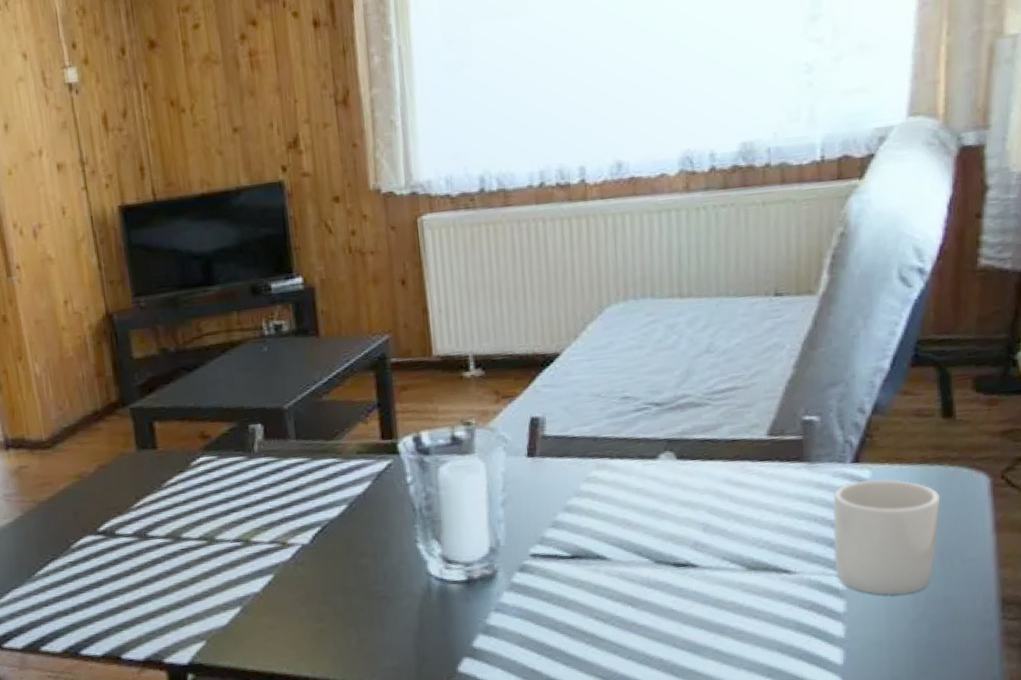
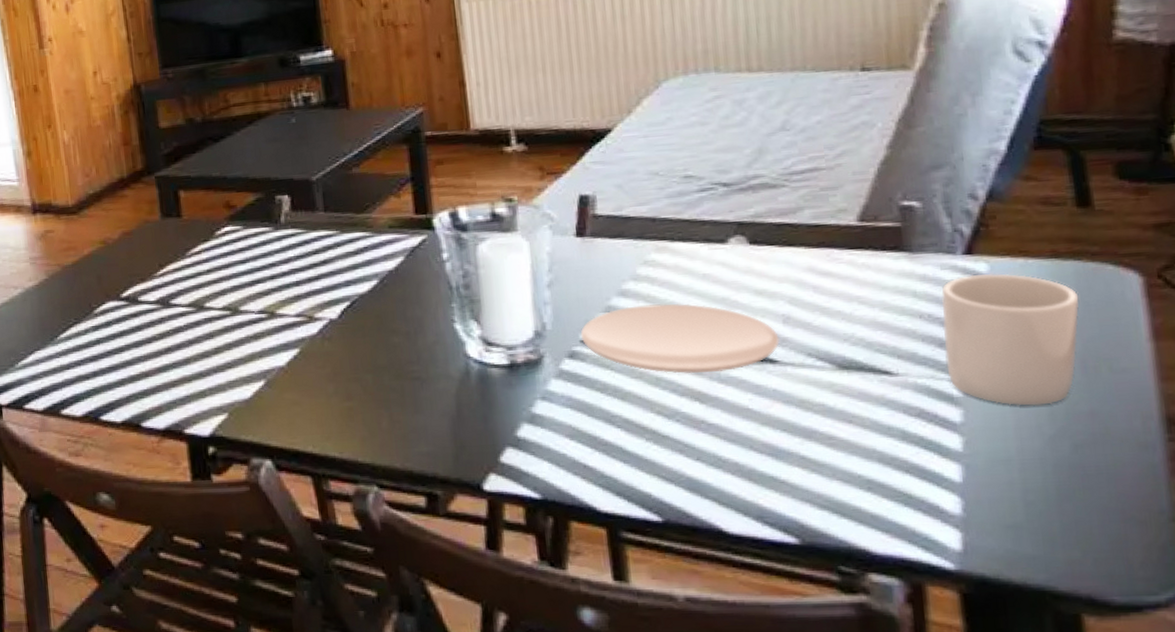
plate: none [530,517,700,581] -> present [580,304,780,374]

